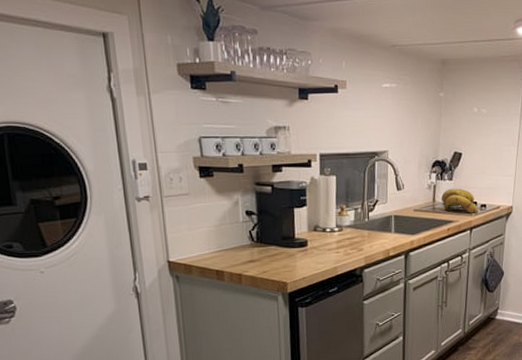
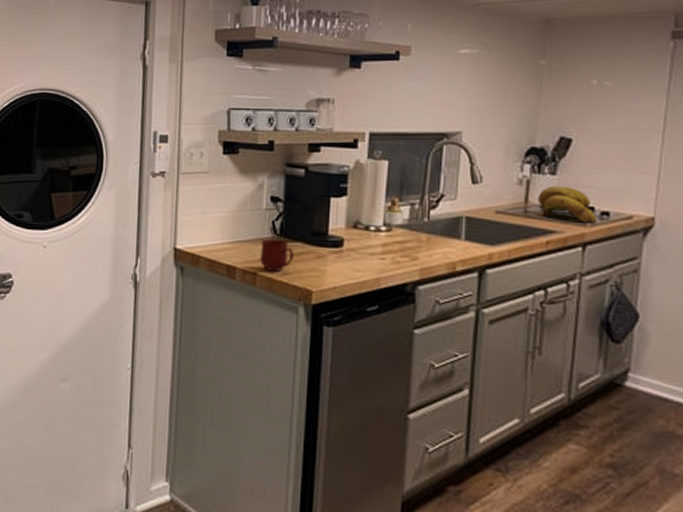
mug: none [242,245,270,271] -> present [260,239,294,272]

